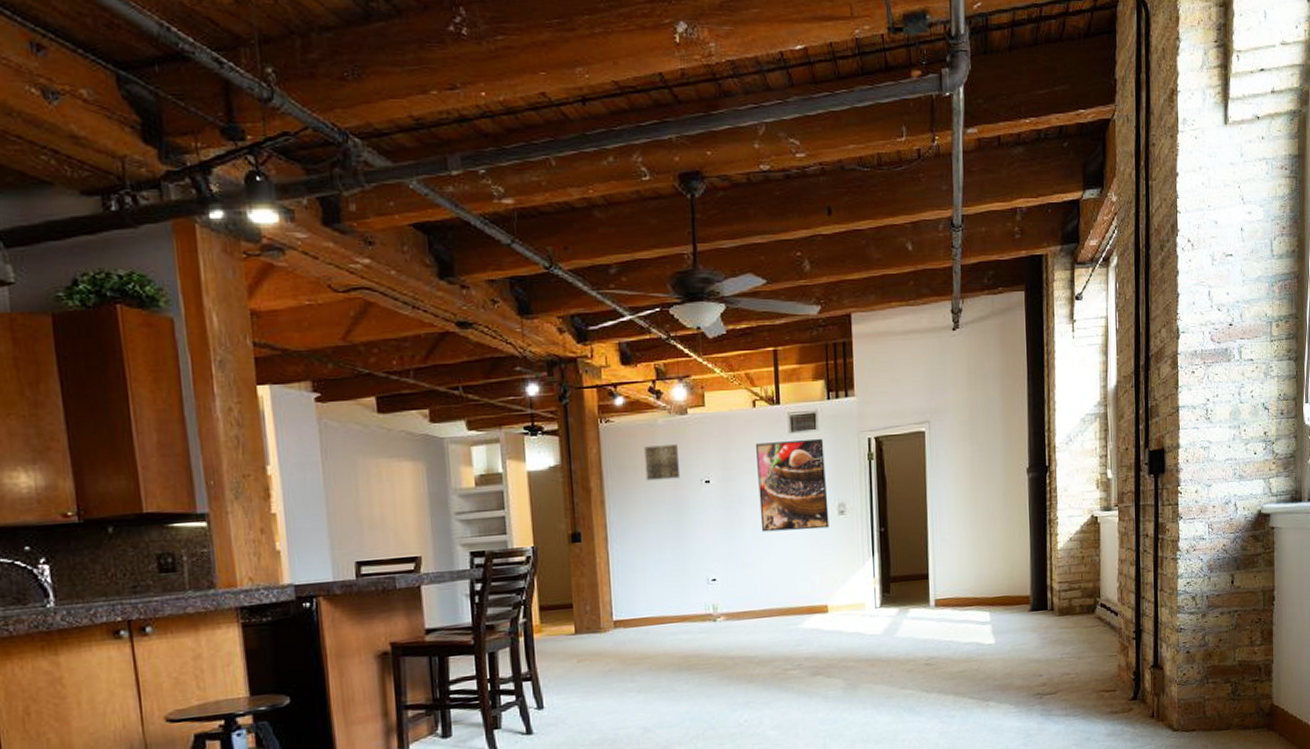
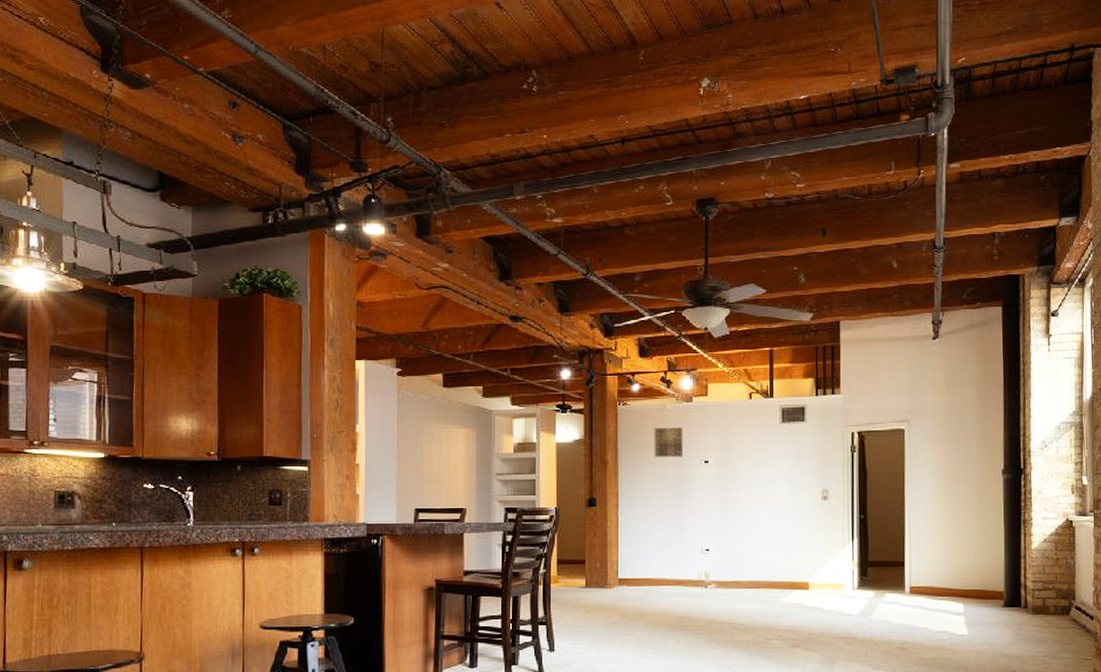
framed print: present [756,439,829,532] -> none [751,431,813,512]

